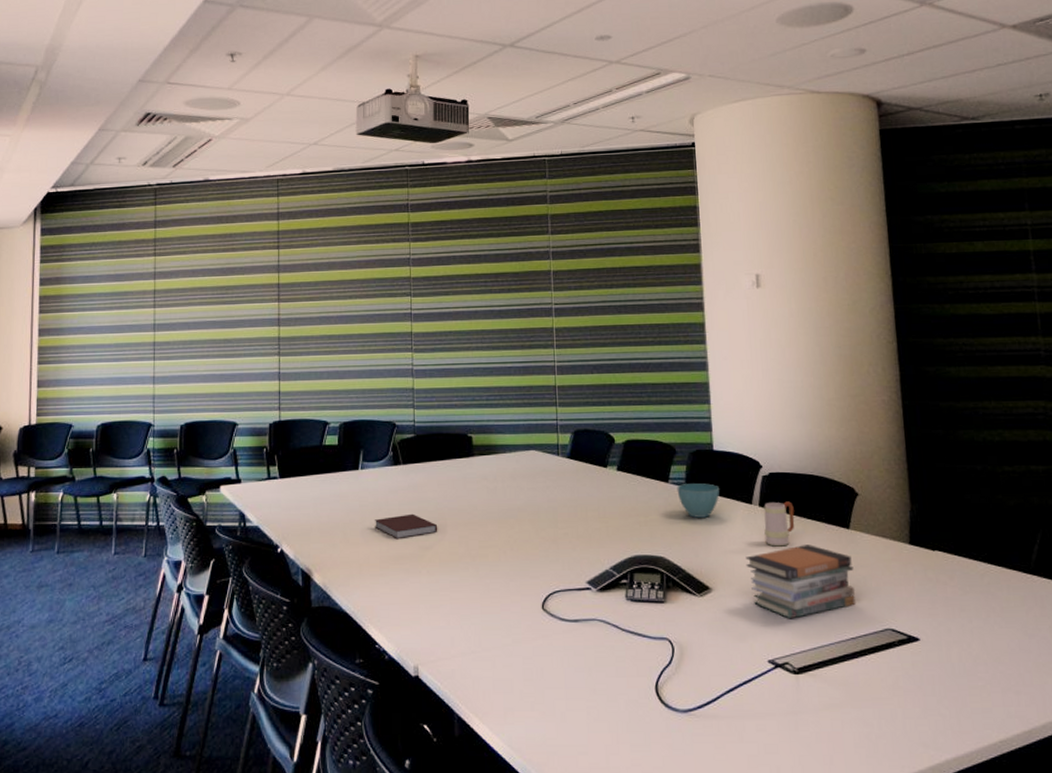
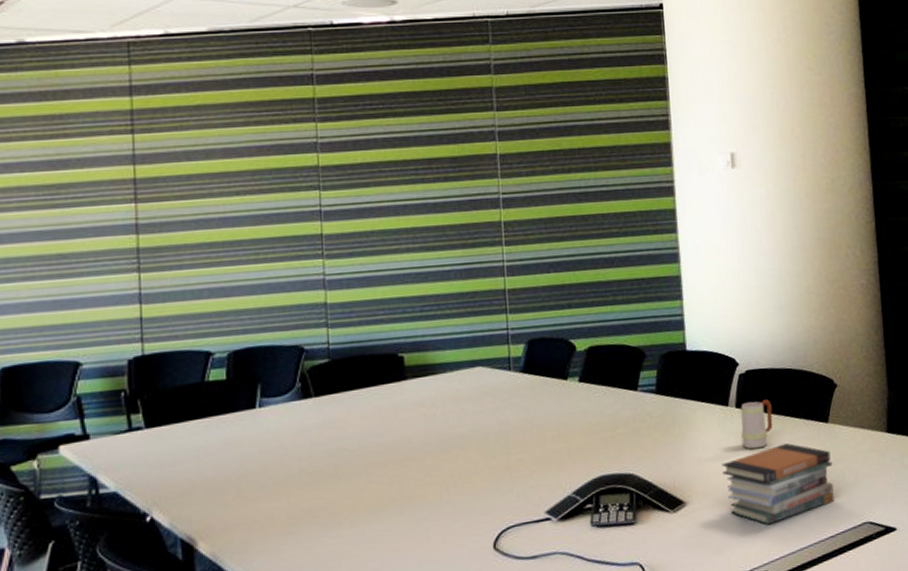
notebook: present [374,513,438,540] -> none [278,455,363,489]
plant pot: present [677,483,719,518] -> none [646,388,693,427]

